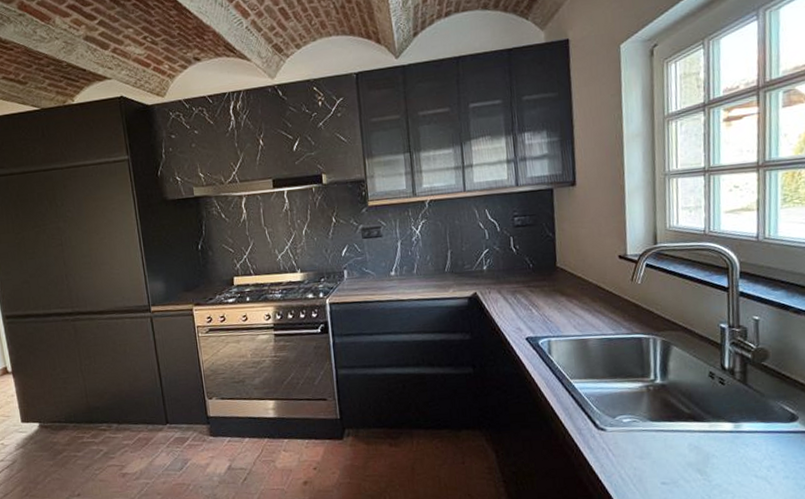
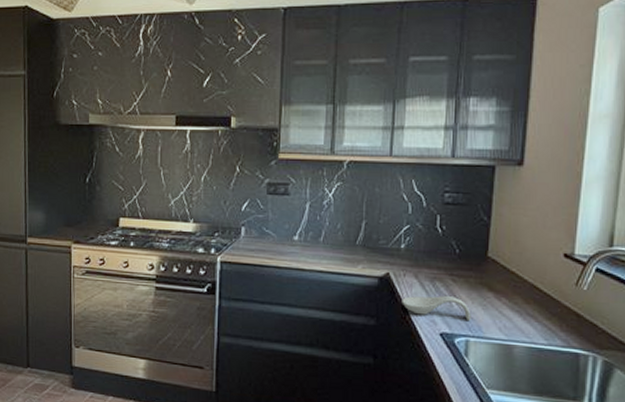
spoon rest: none [490,305,550,325] -> present [402,296,471,320]

